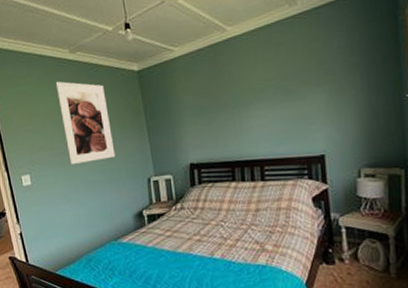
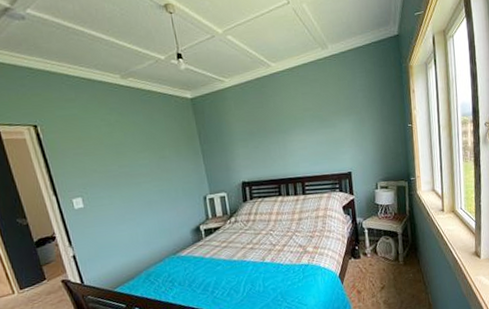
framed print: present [55,81,116,165] -> none [106,105,172,187]

